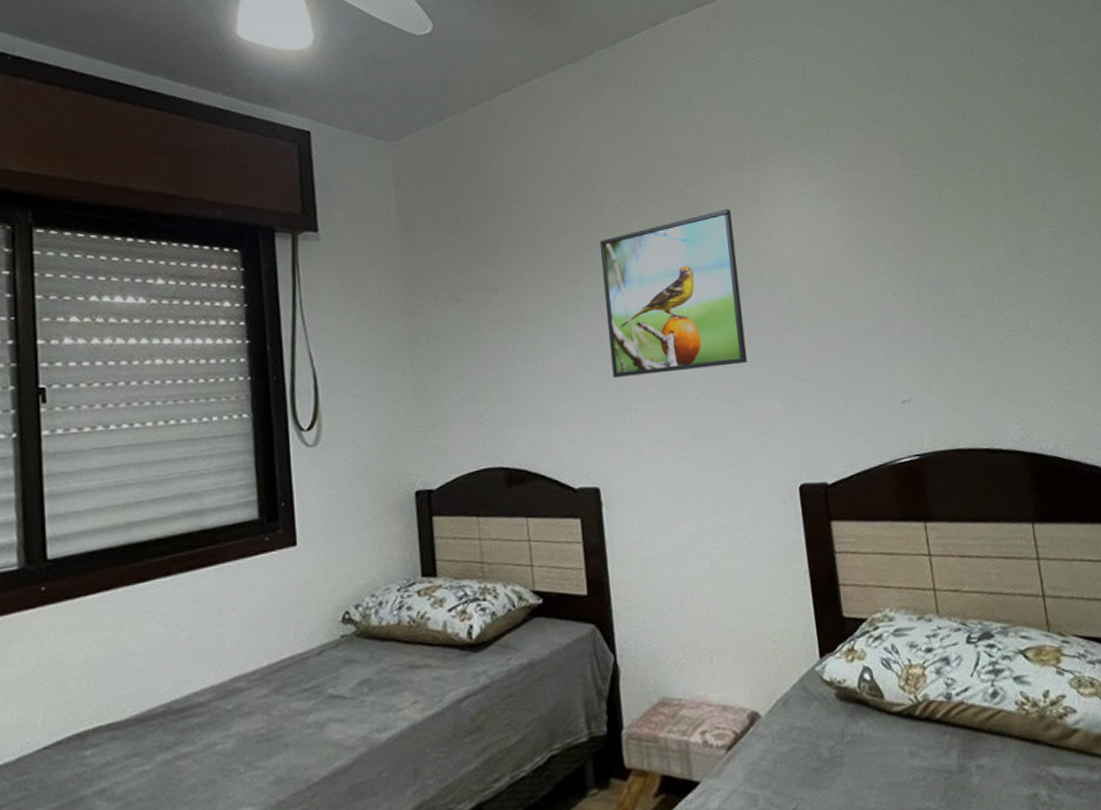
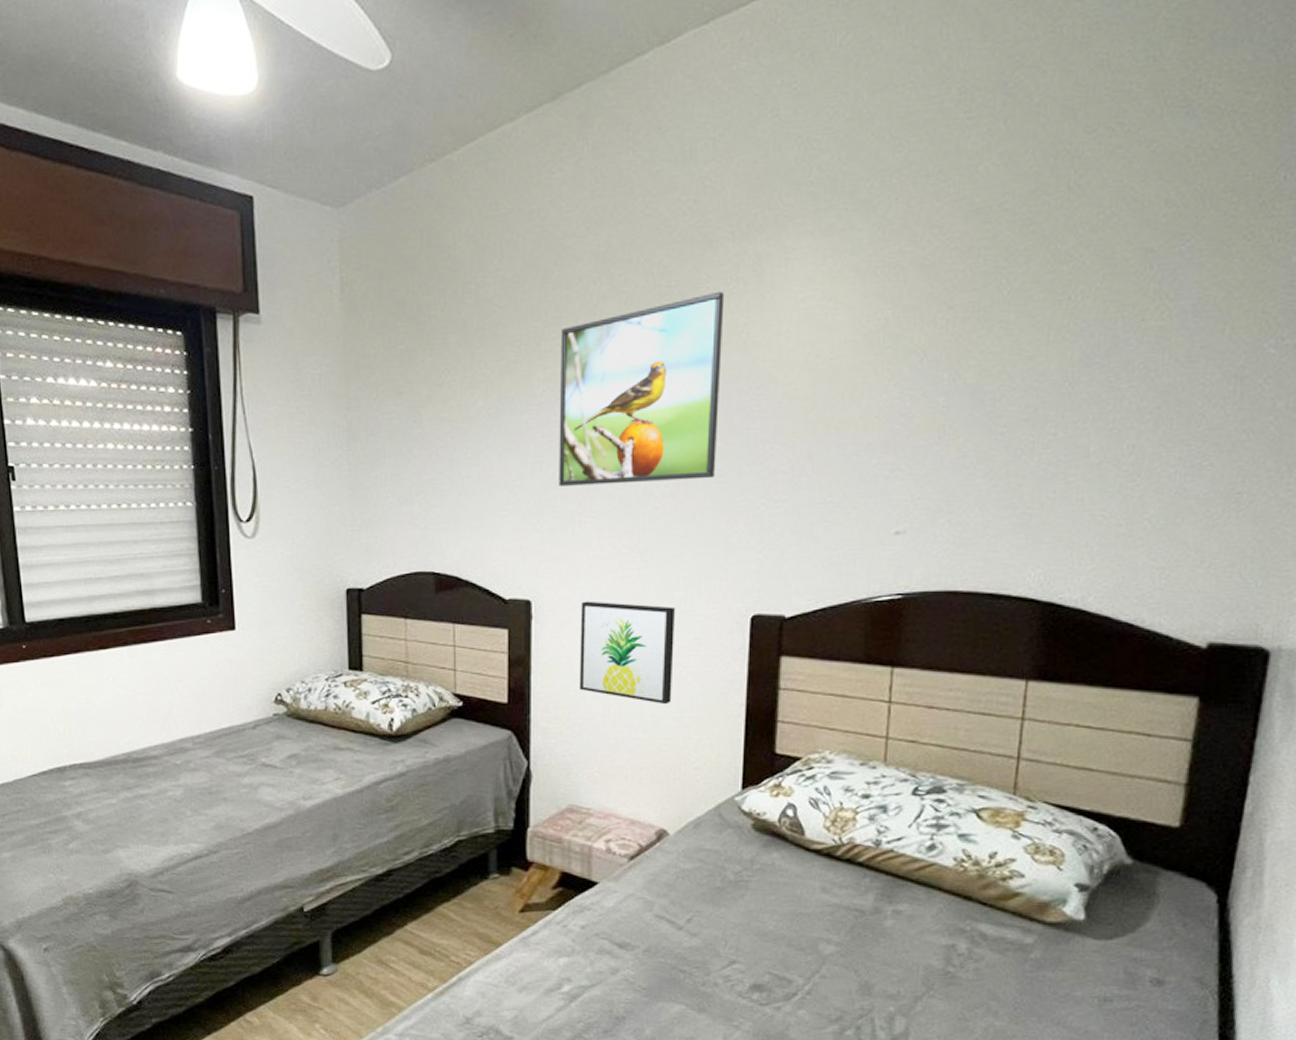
wall art: none [646,482,743,580] -> present [579,601,675,705]

